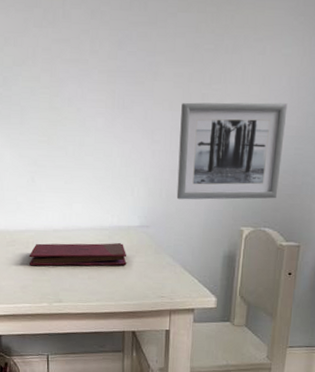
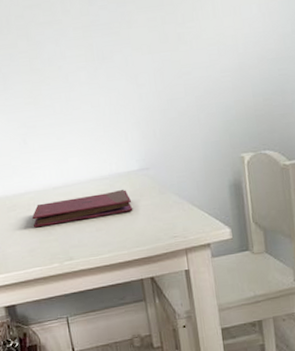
wall art: present [176,102,288,200] -> none [160,29,271,137]

